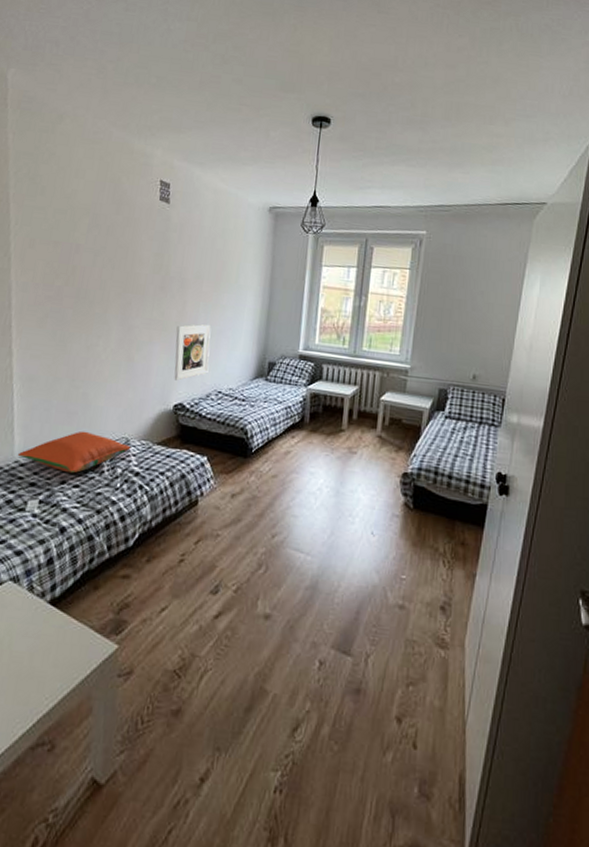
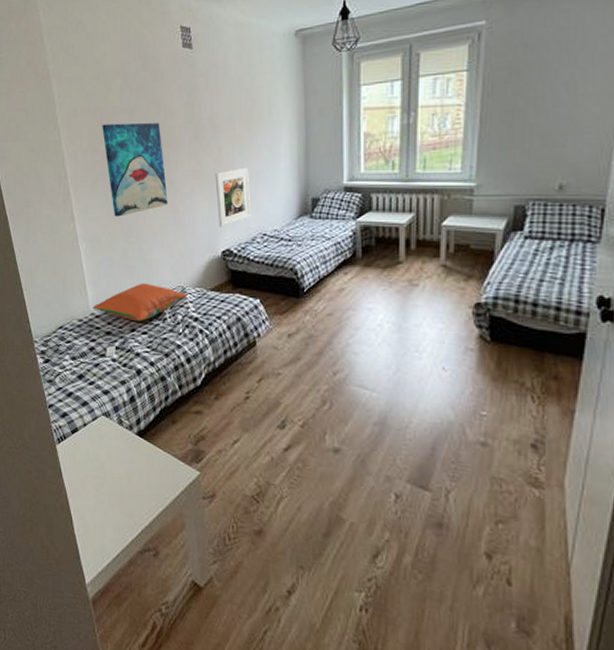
wall art: none [59,259,126,358] -> present [102,122,168,217]

